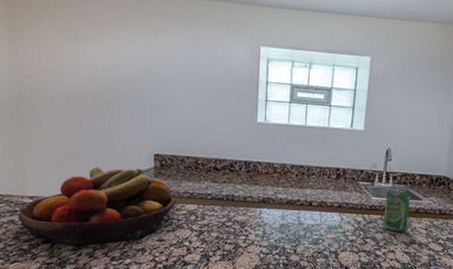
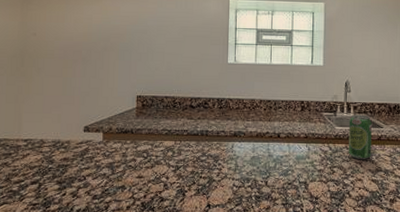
fruit bowl: present [18,166,176,246] -> none [11,109,155,185]

